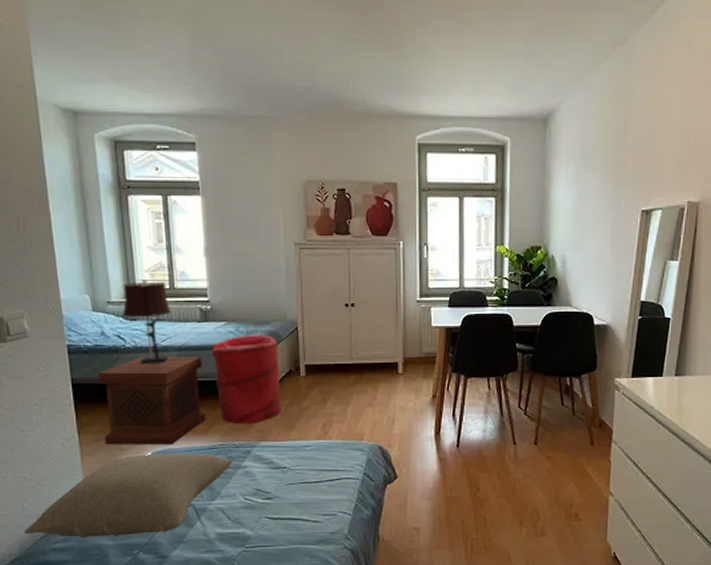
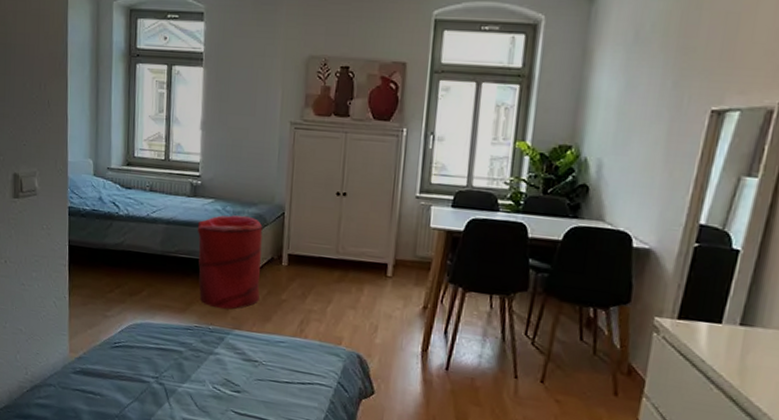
pillow: present [24,453,233,539] -> none [14,323,207,409]
side table: present [98,356,206,445] -> none [91,225,187,320]
table lamp: present [122,280,171,364] -> none [119,149,163,235]

